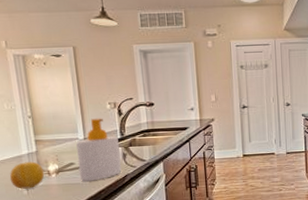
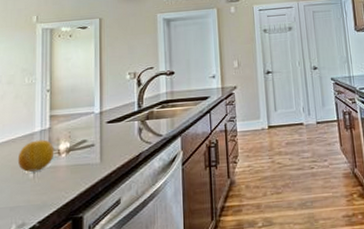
soap bottle: present [76,118,122,182] -> none [91,89,136,162]

